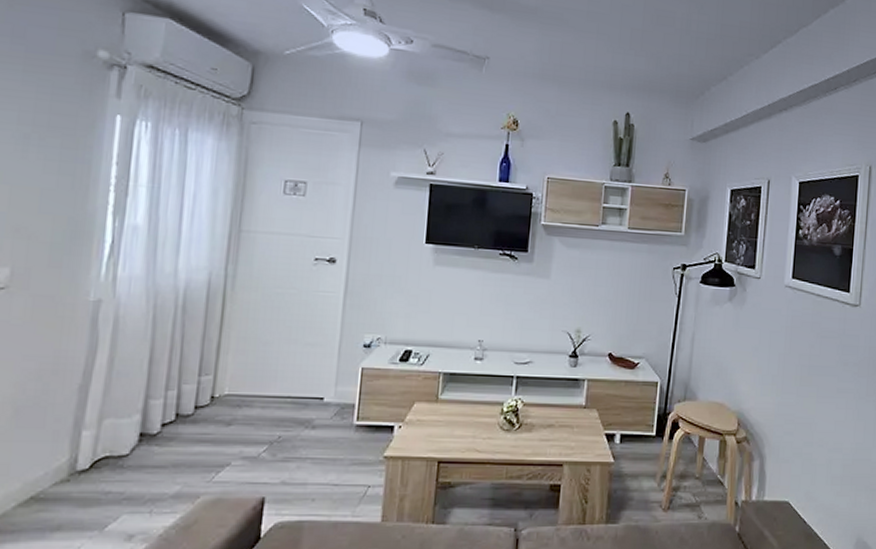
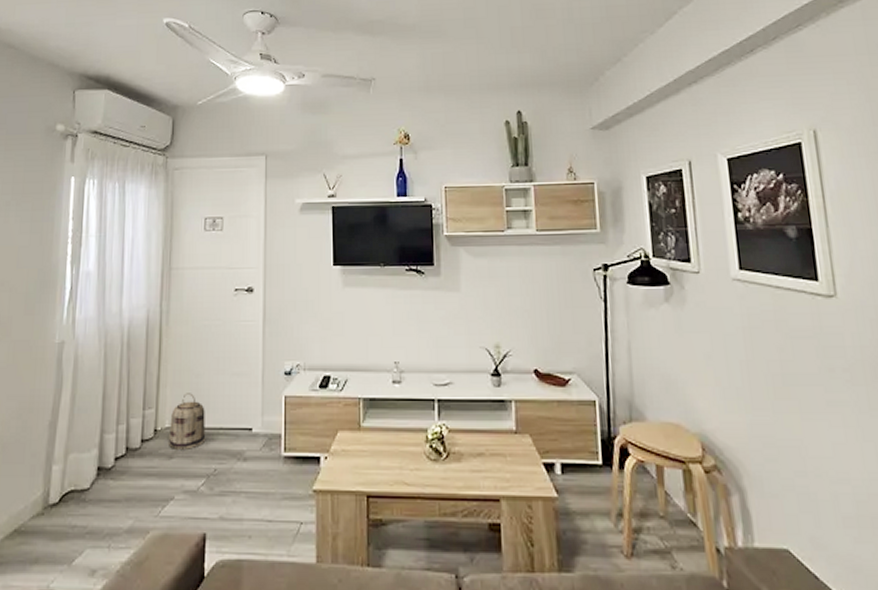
basket: none [228,361,272,417] -> present [169,393,206,449]

